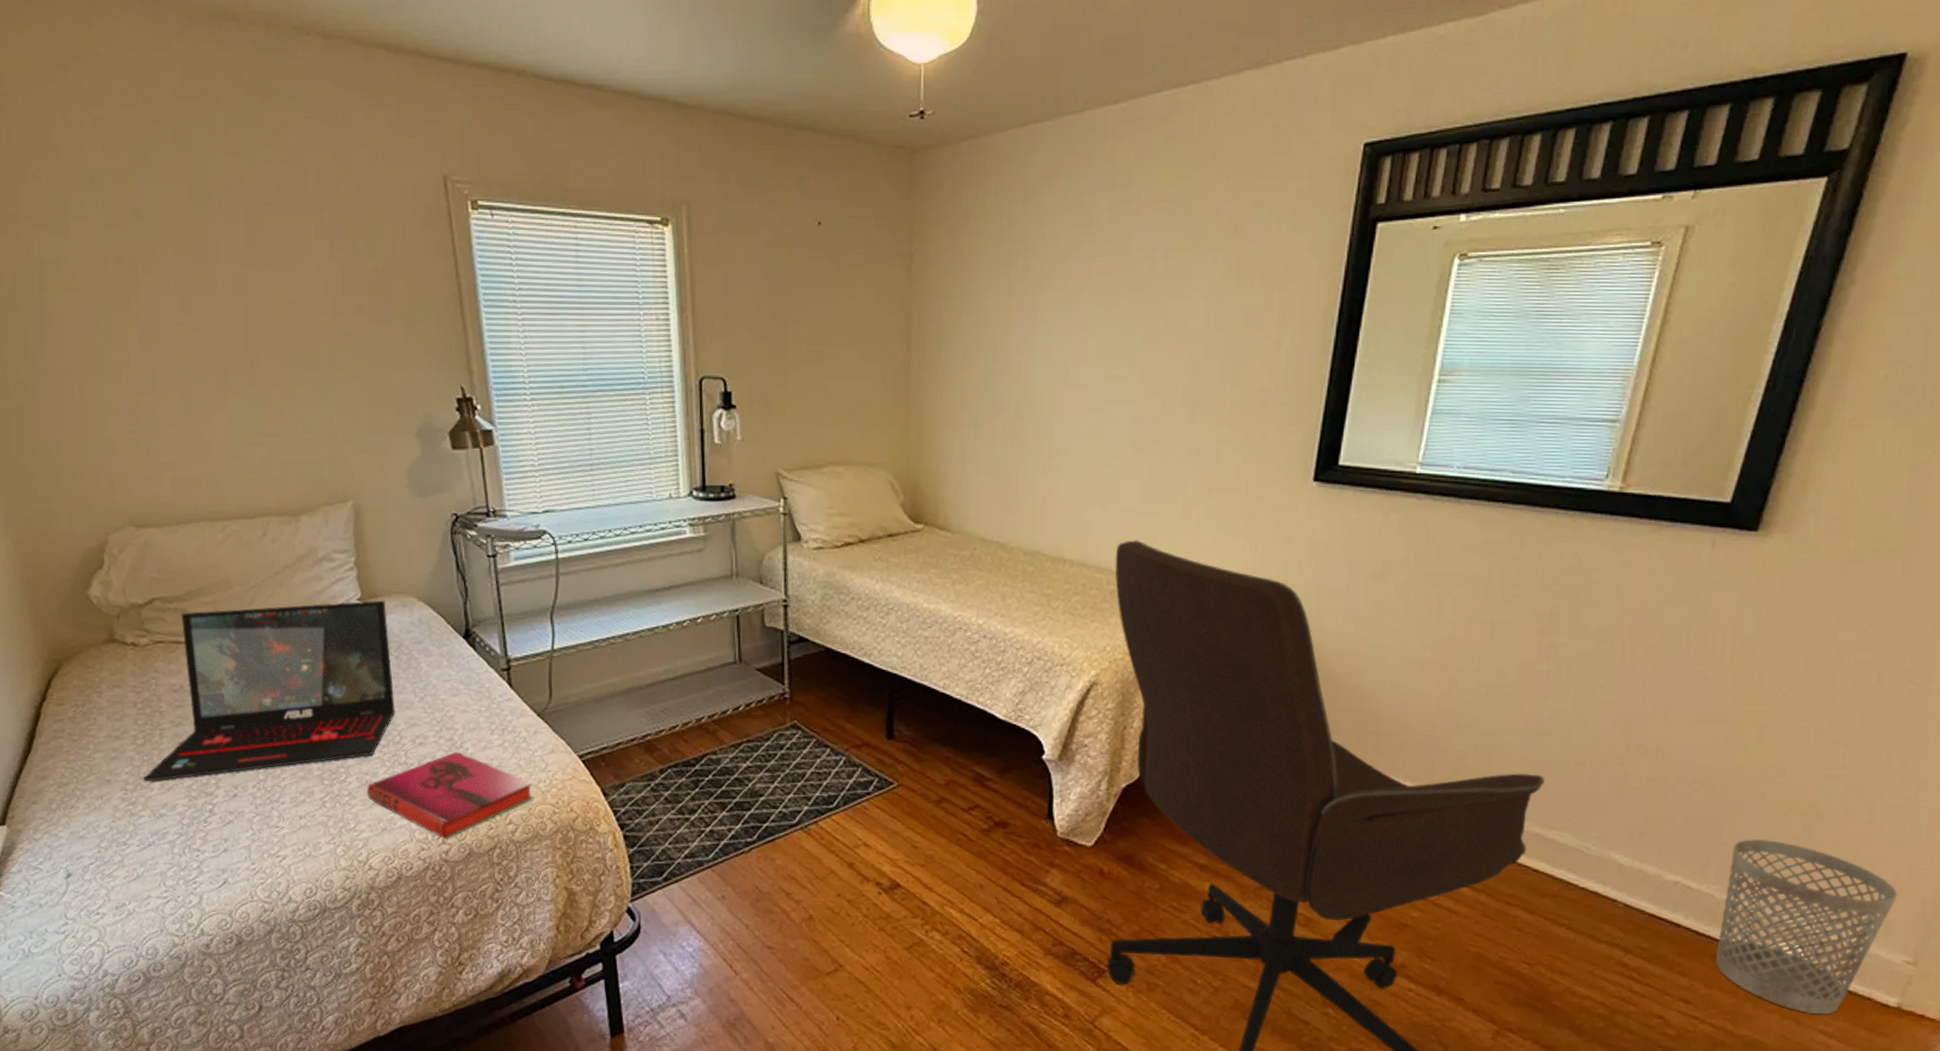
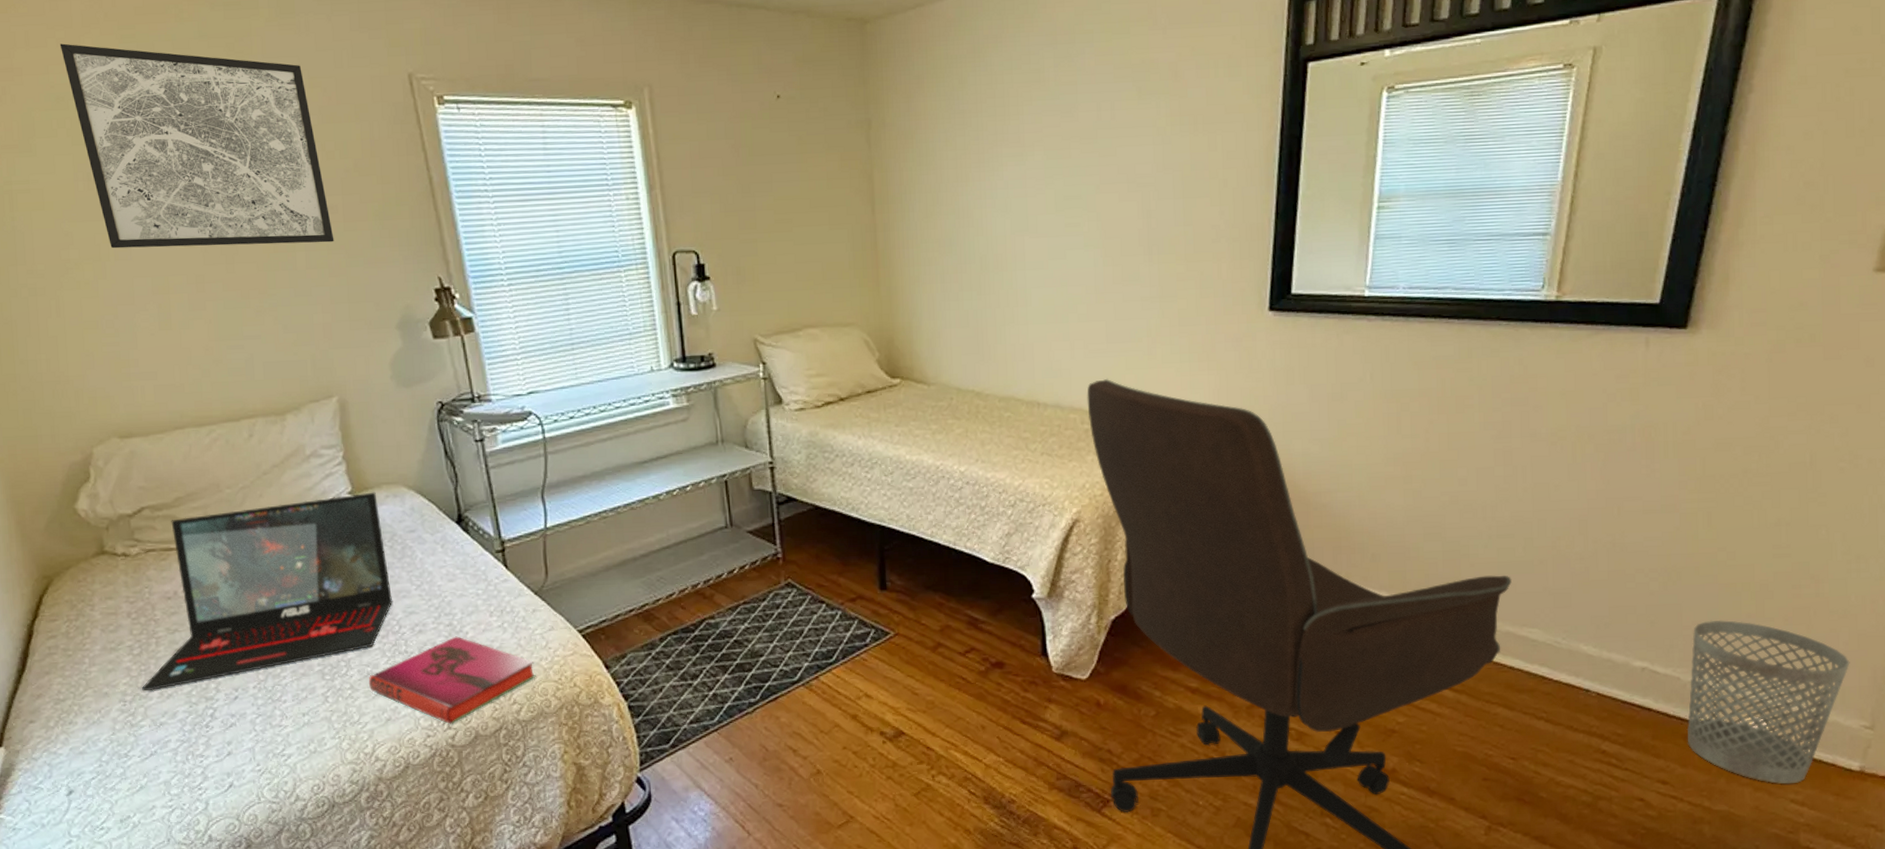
wall art: none [96,123,359,344] -> present [59,43,334,249]

